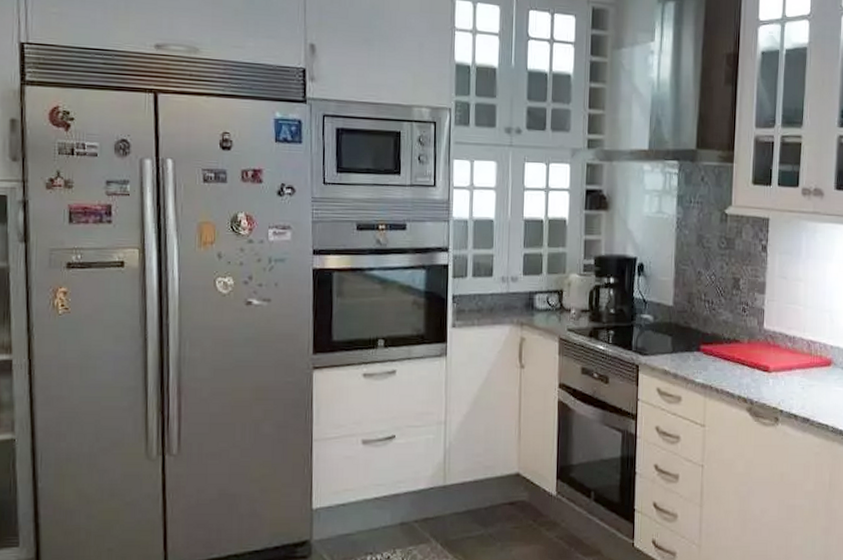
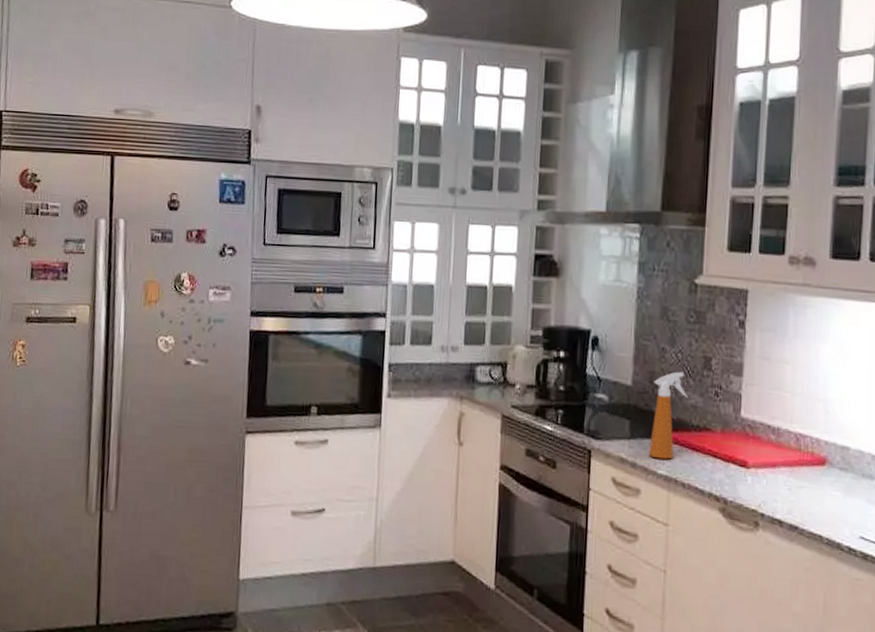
spray bottle: none [688,292,721,369] -> present [649,371,688,460]

